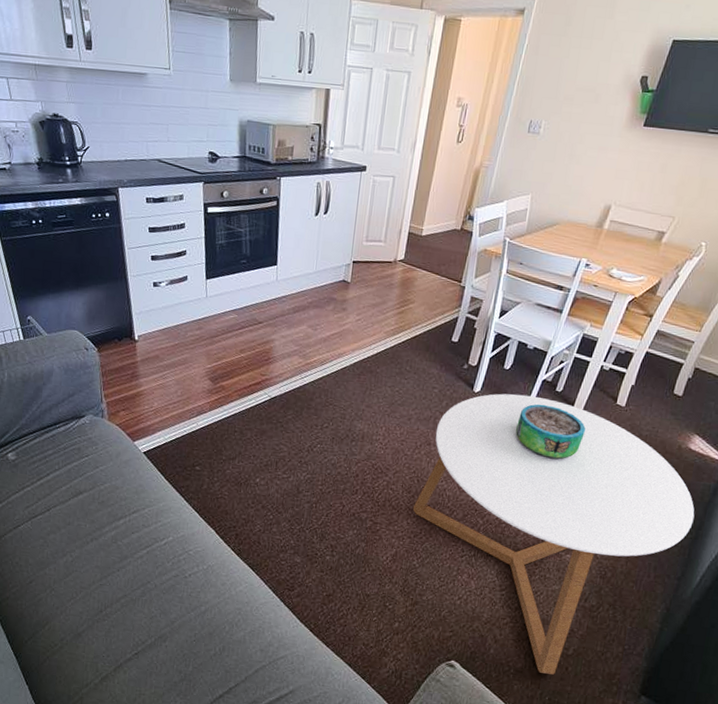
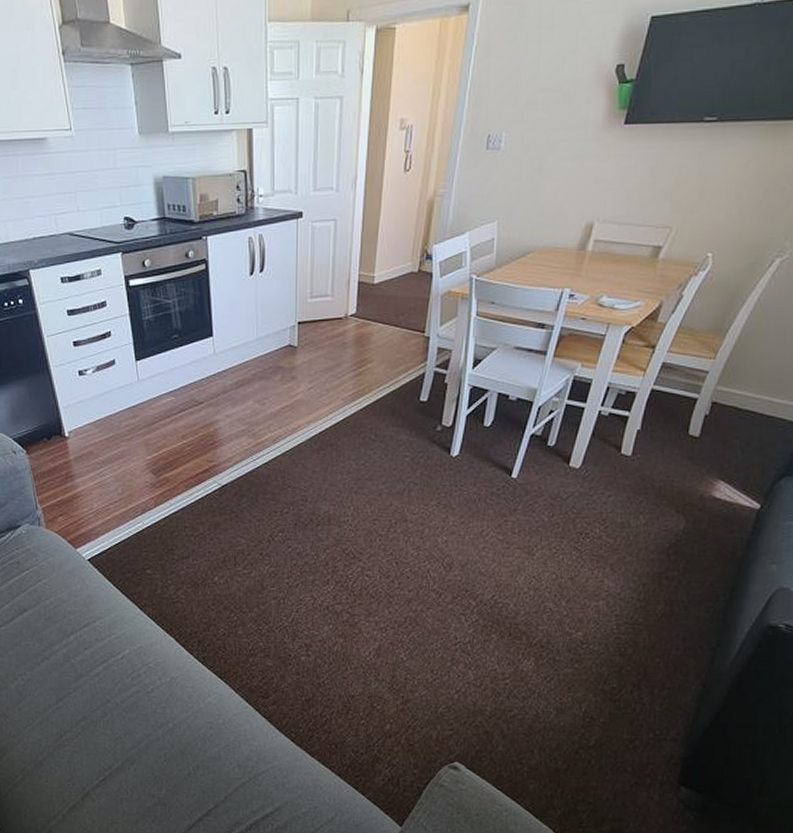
coffee table: present [412,393,695,675] -> none [393,454,727,770]
decorative bowl: present [515,404,586,460] -> none [505,462,586,525]

